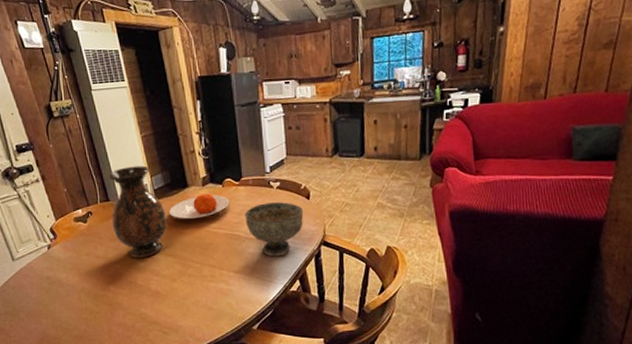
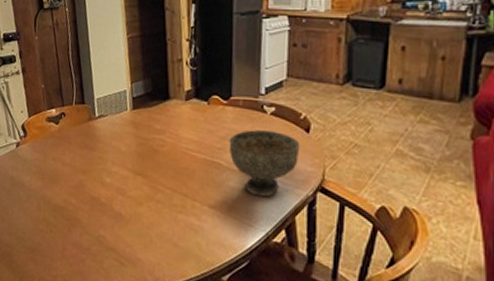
vase: present [107,165,168,258] -> none [83,69,143,173]
plate: present [169,193,229,219] -> none [145,109,213,137]

